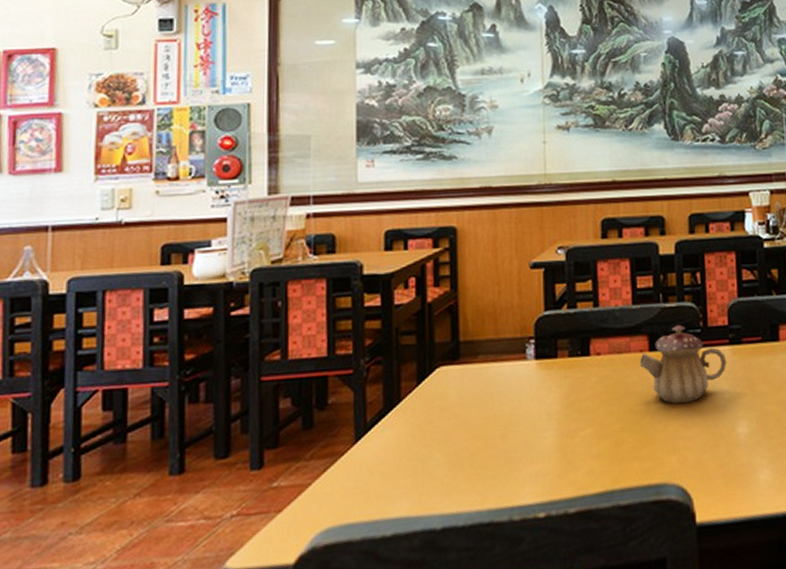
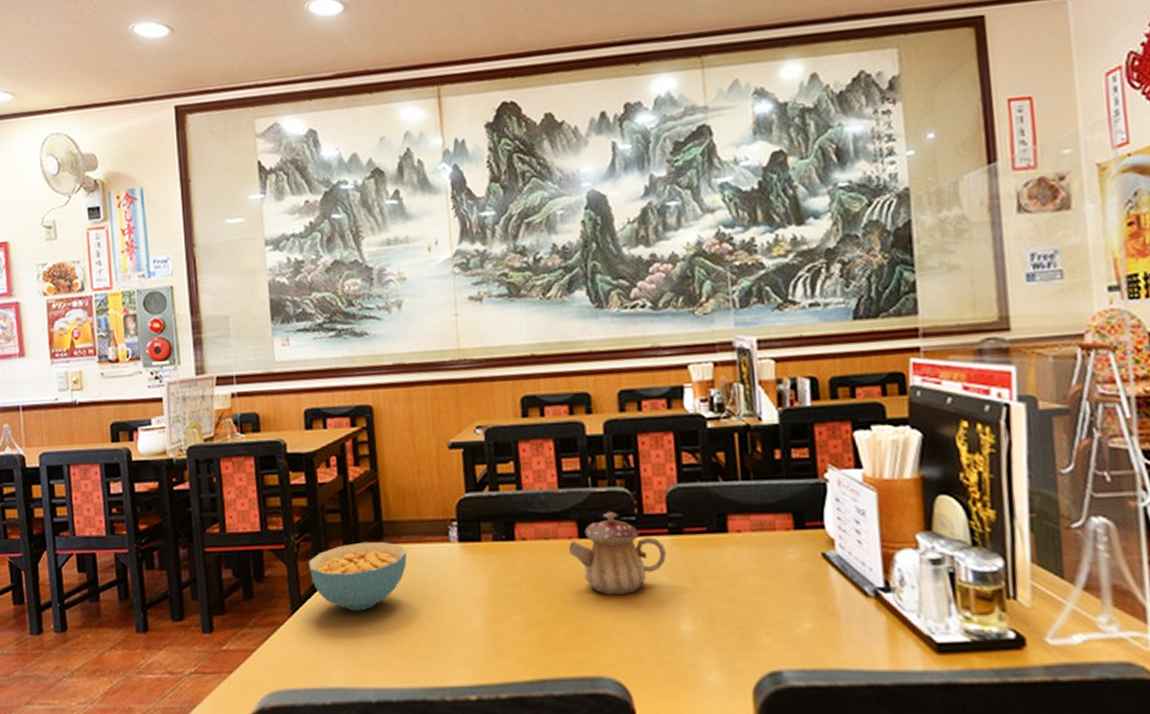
cereal bowl: none [377,362,482,435] -> present [308,541,407,612]

